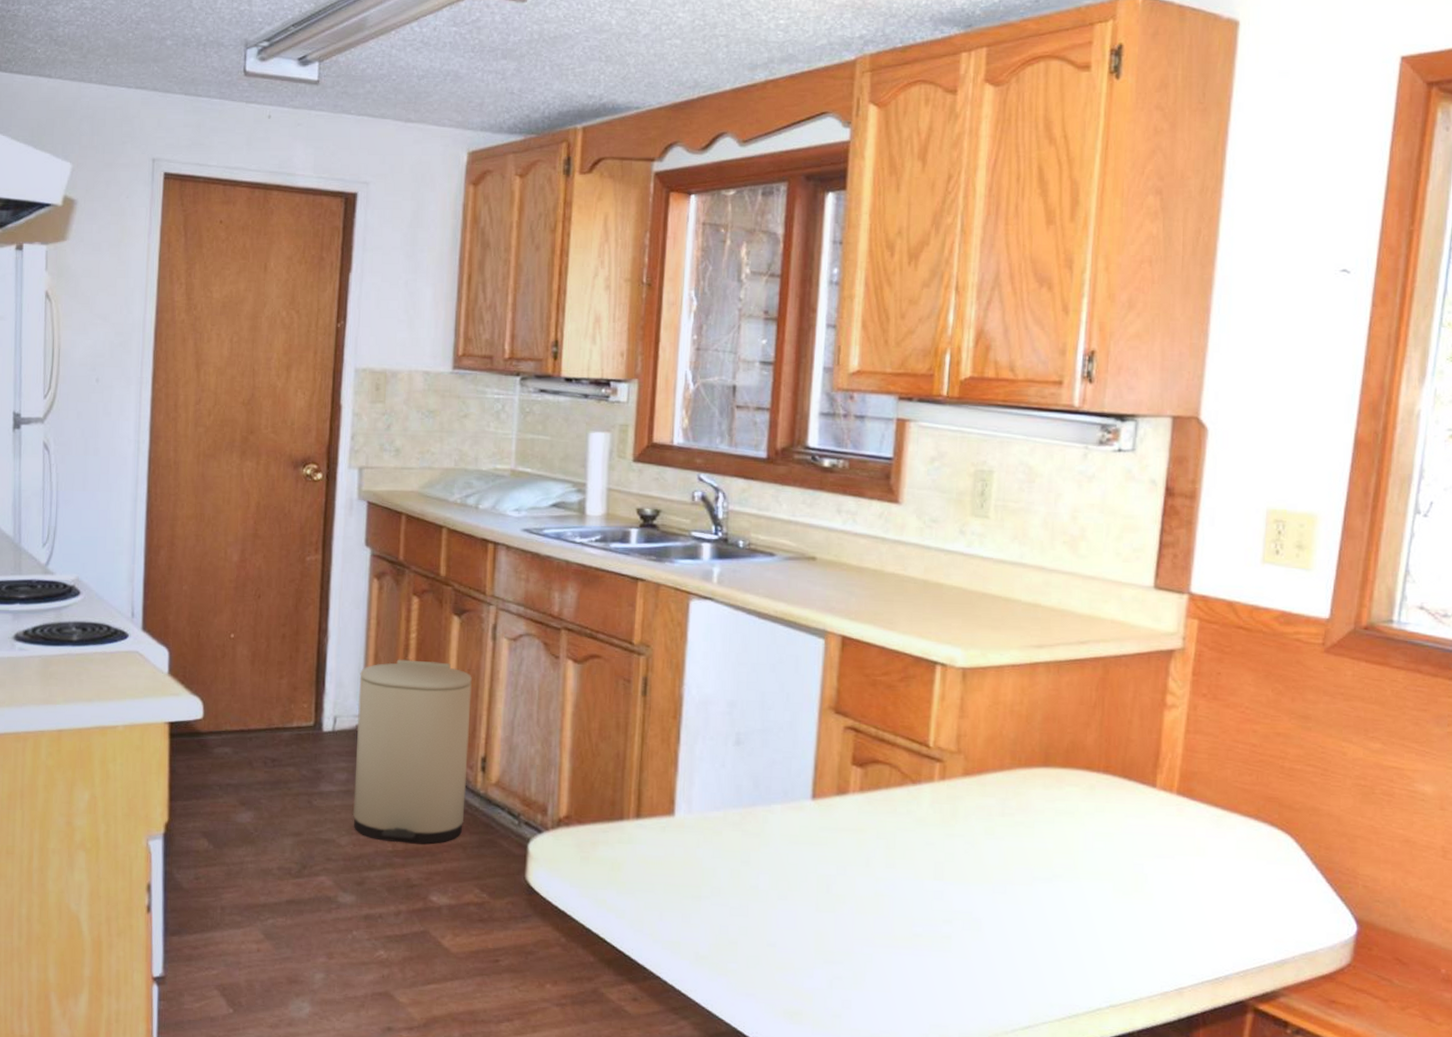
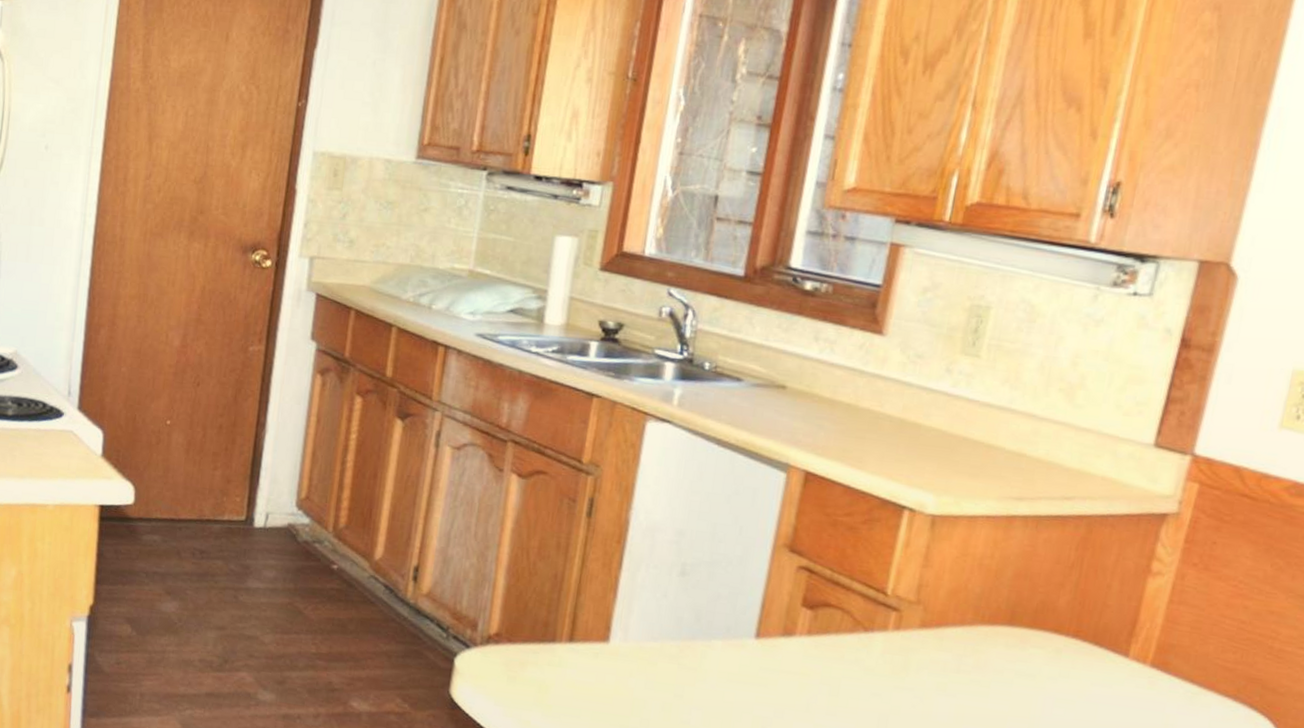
pedal bin: present [352,659,472,844] -> none [278,459,411,650]

